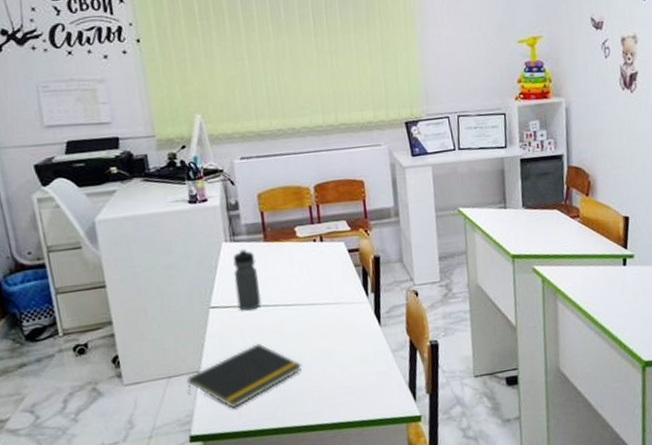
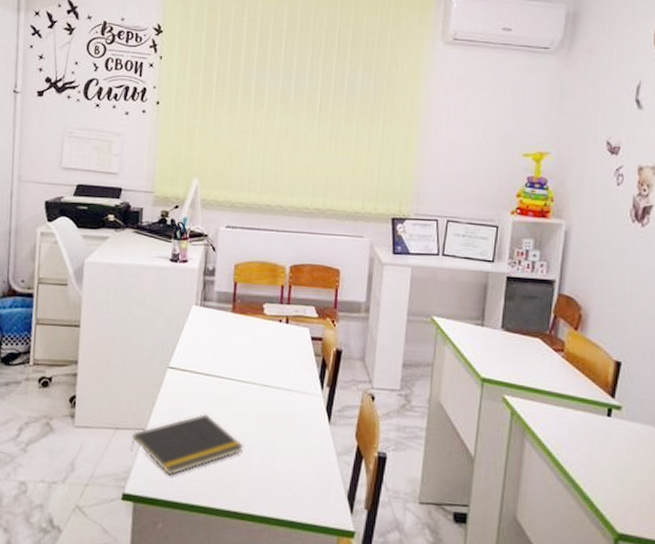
water bottle: present [232,248,262,311] -> none [194,315,220,379]

